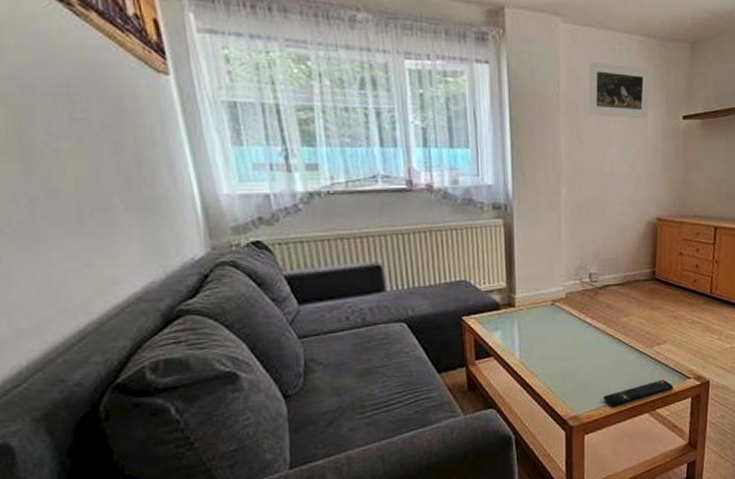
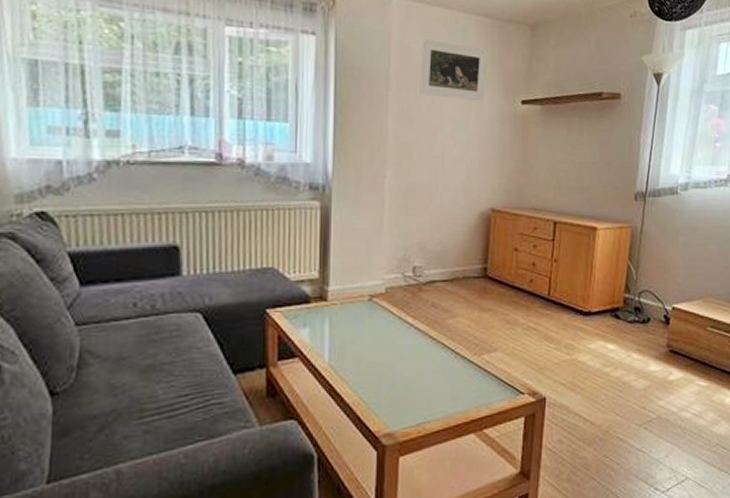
remote control: present [603,380,674,408] -> none [423,394,505,425]

